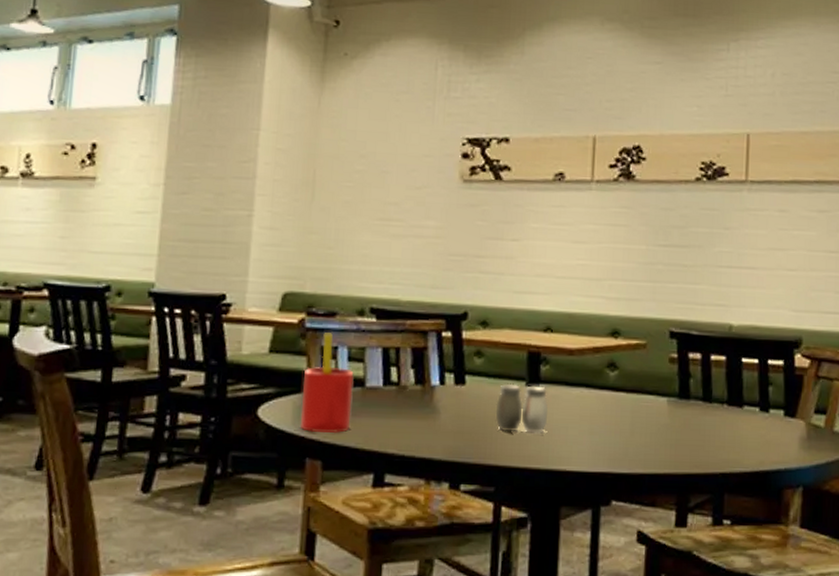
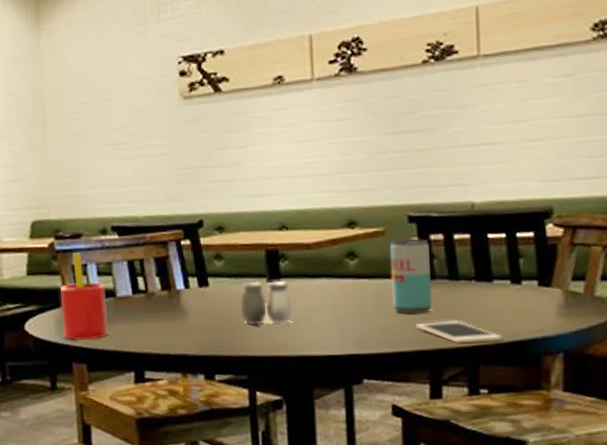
beverage can: none [648,354,687,435] -> present [389,238,432,314]
cell phone: none [668,444,748,471] -> present [416,321,503,344]

